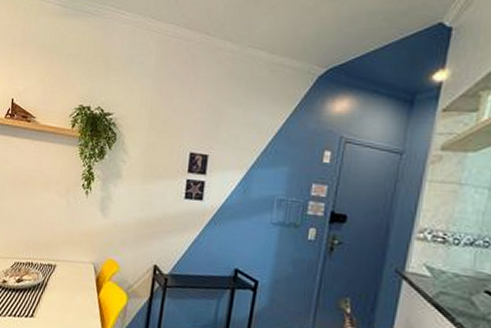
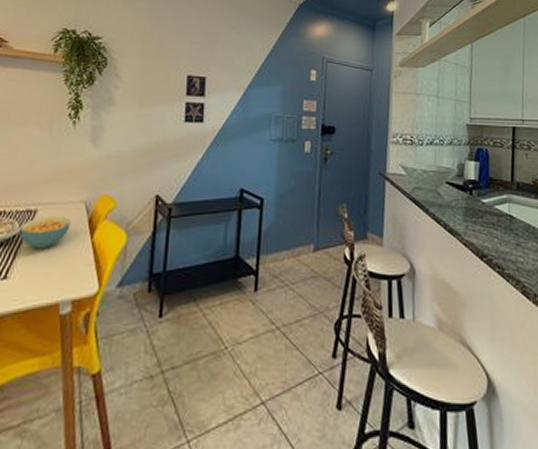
cereal bowl: none [43,271,82,298] -> present [19,215,71,250]

